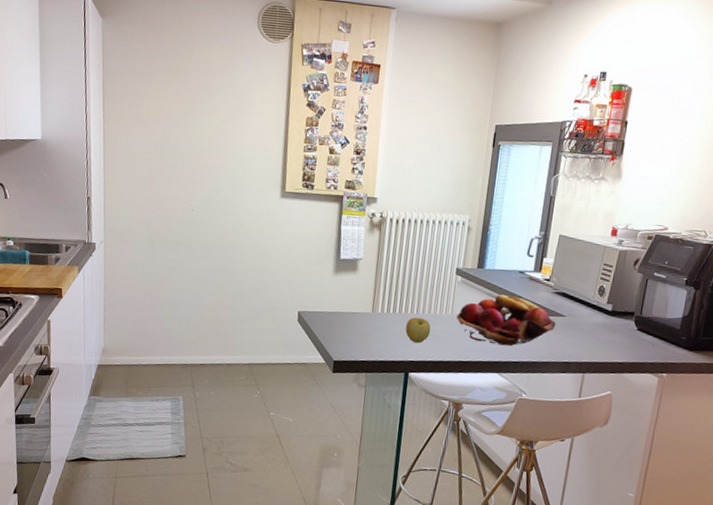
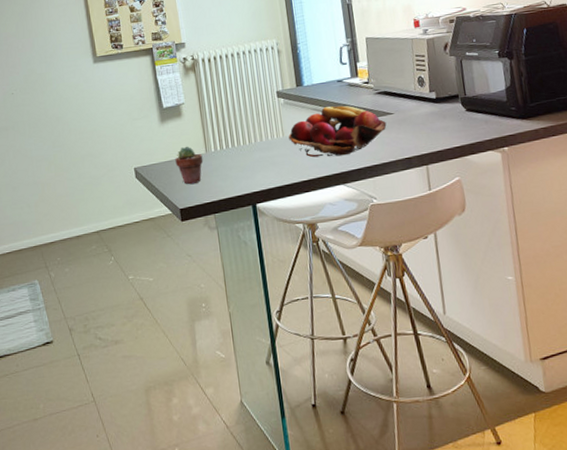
potted succulent: none [340,301,368,340] -> present [175,146,204,185]
apple: present [405,317,431,343] -> none [242,147,268,173]

